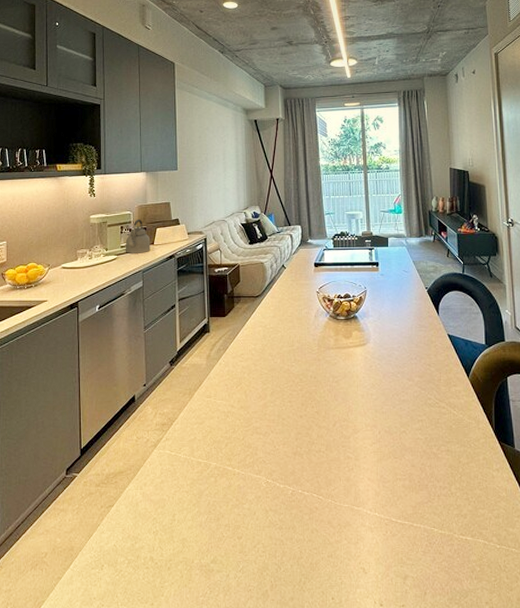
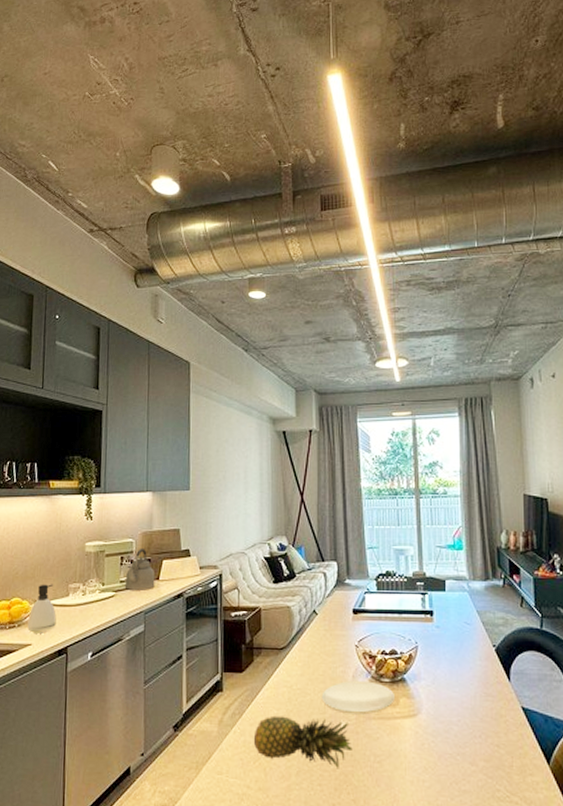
soap dispenser: none [43,250,68,292] -> present [27,584,57,634]
fruit: none [235,349,315,389] -> present [253,715,353,769]
plate: none [290,319,349,346] -> present [321,680,396,715]

